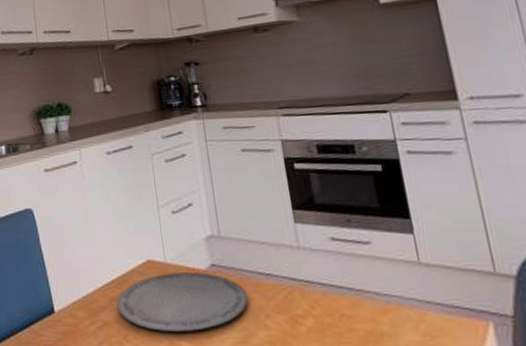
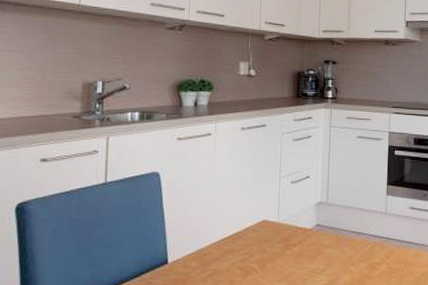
plate: present [116,272,249,331] -> none [229,231,341,277]

